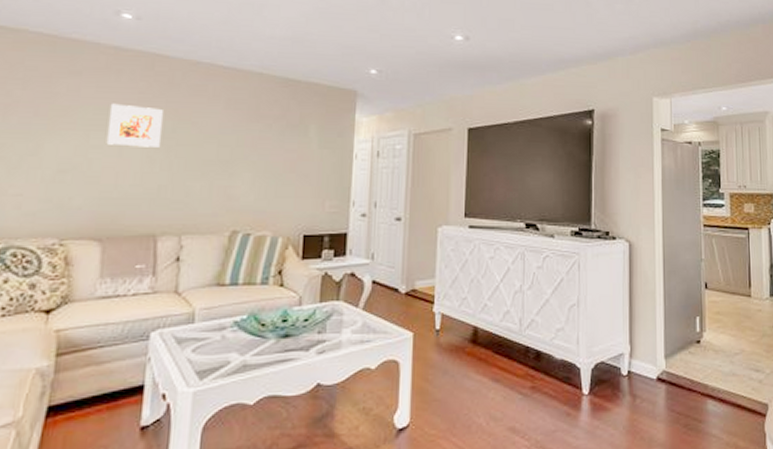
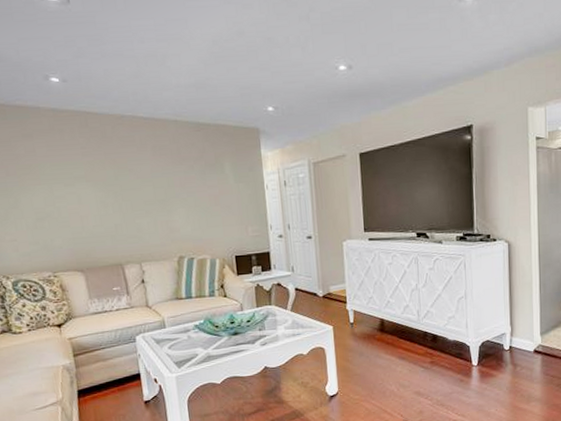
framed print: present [106,103,163,148] -> none [61,159,108,195]

